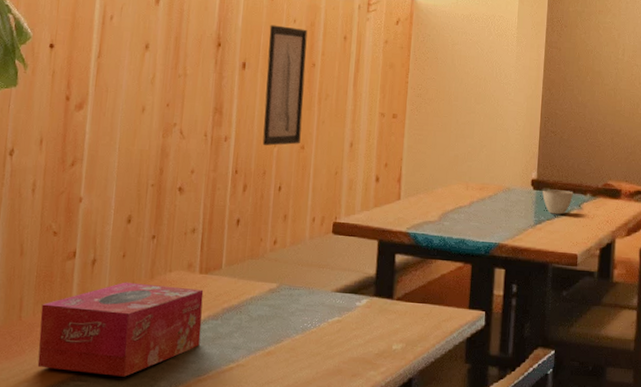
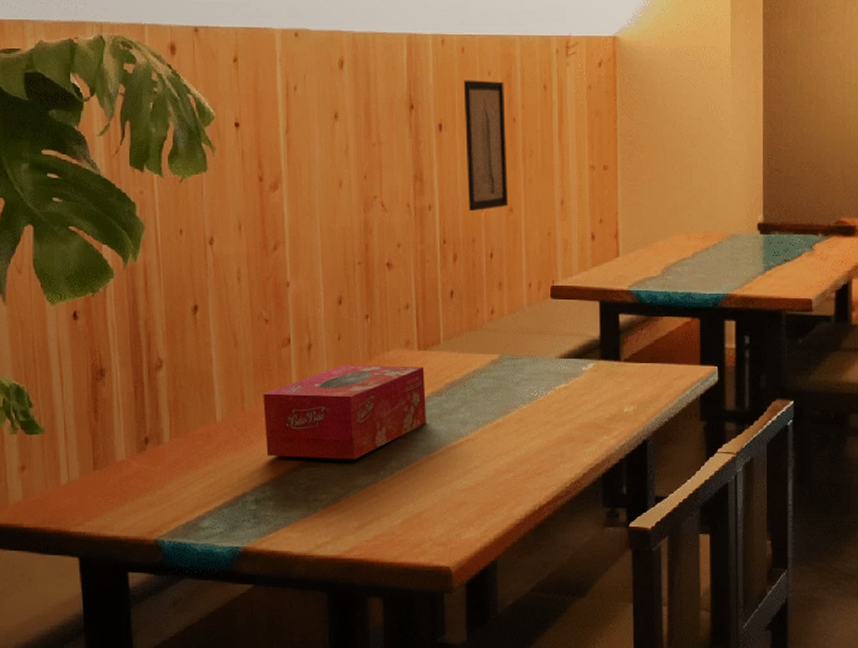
cup: present [542,189,573,215] -> none [770,232,803,258]

